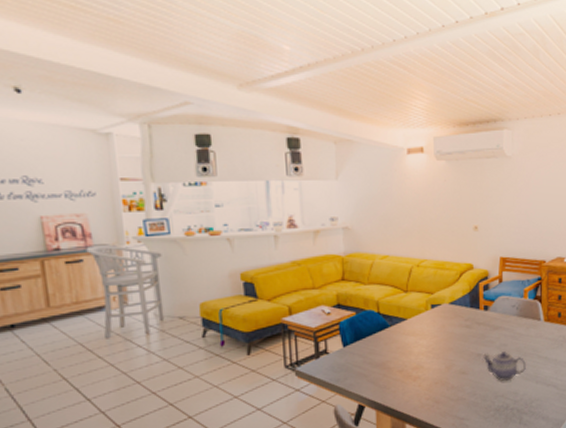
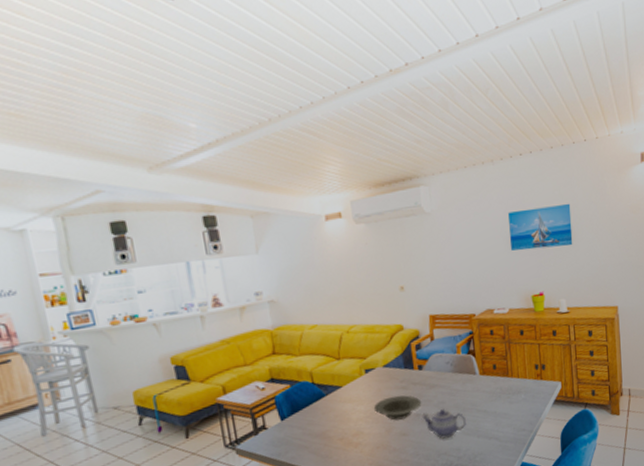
bowl: none [435,333,484,358] -> present [373,395,422,421]

